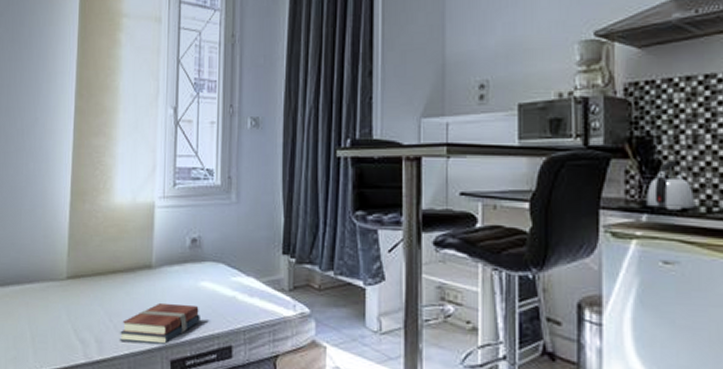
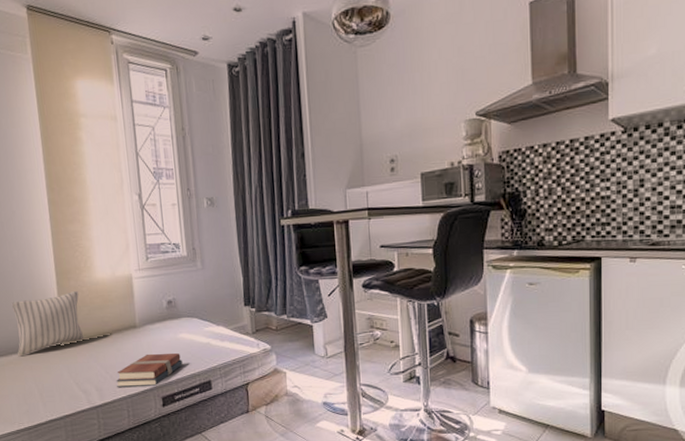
pillow: none [15,215,93,289] -> present [11,290,84,357]
kettle: present [646,161,696,210] -> none [516,209,551,246]

